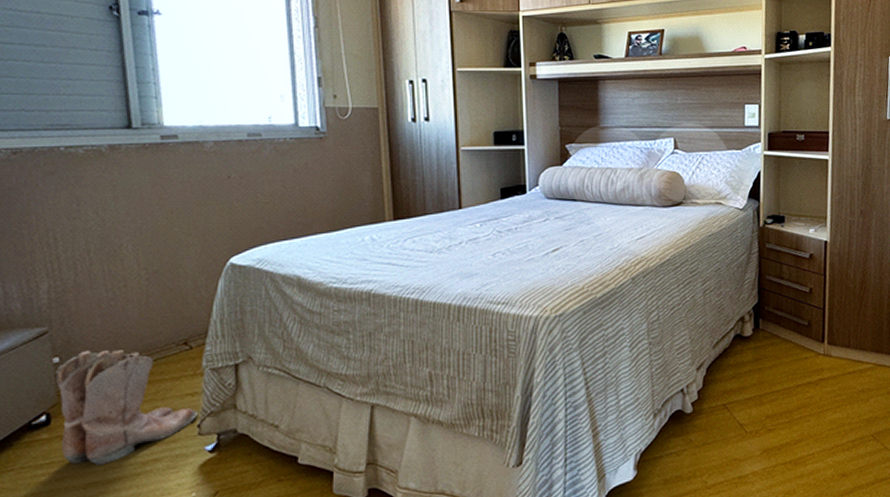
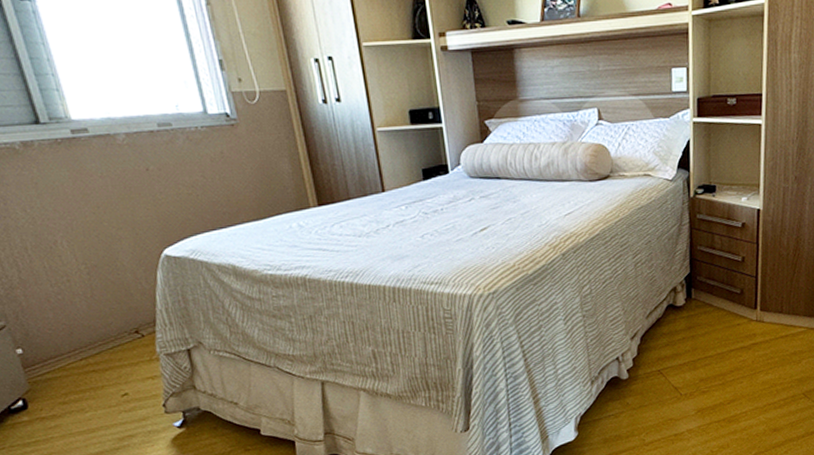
boots: present [55,350,199,465] -> none [21,340,162,442]

